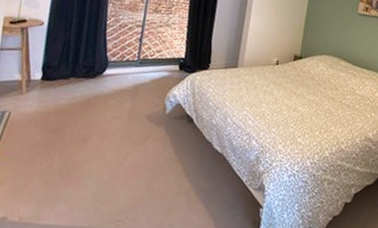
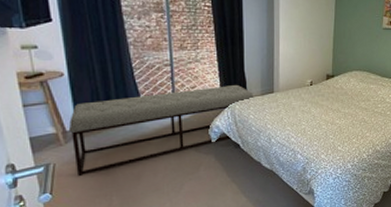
bench: none [28,53,217,130] -> present [68,84,254,177]

